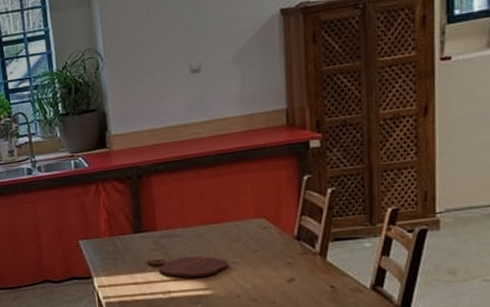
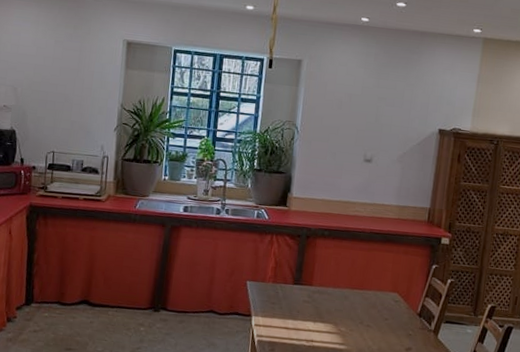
cutting board: present [147,255,229,278] -> none [299,309,364,333]

